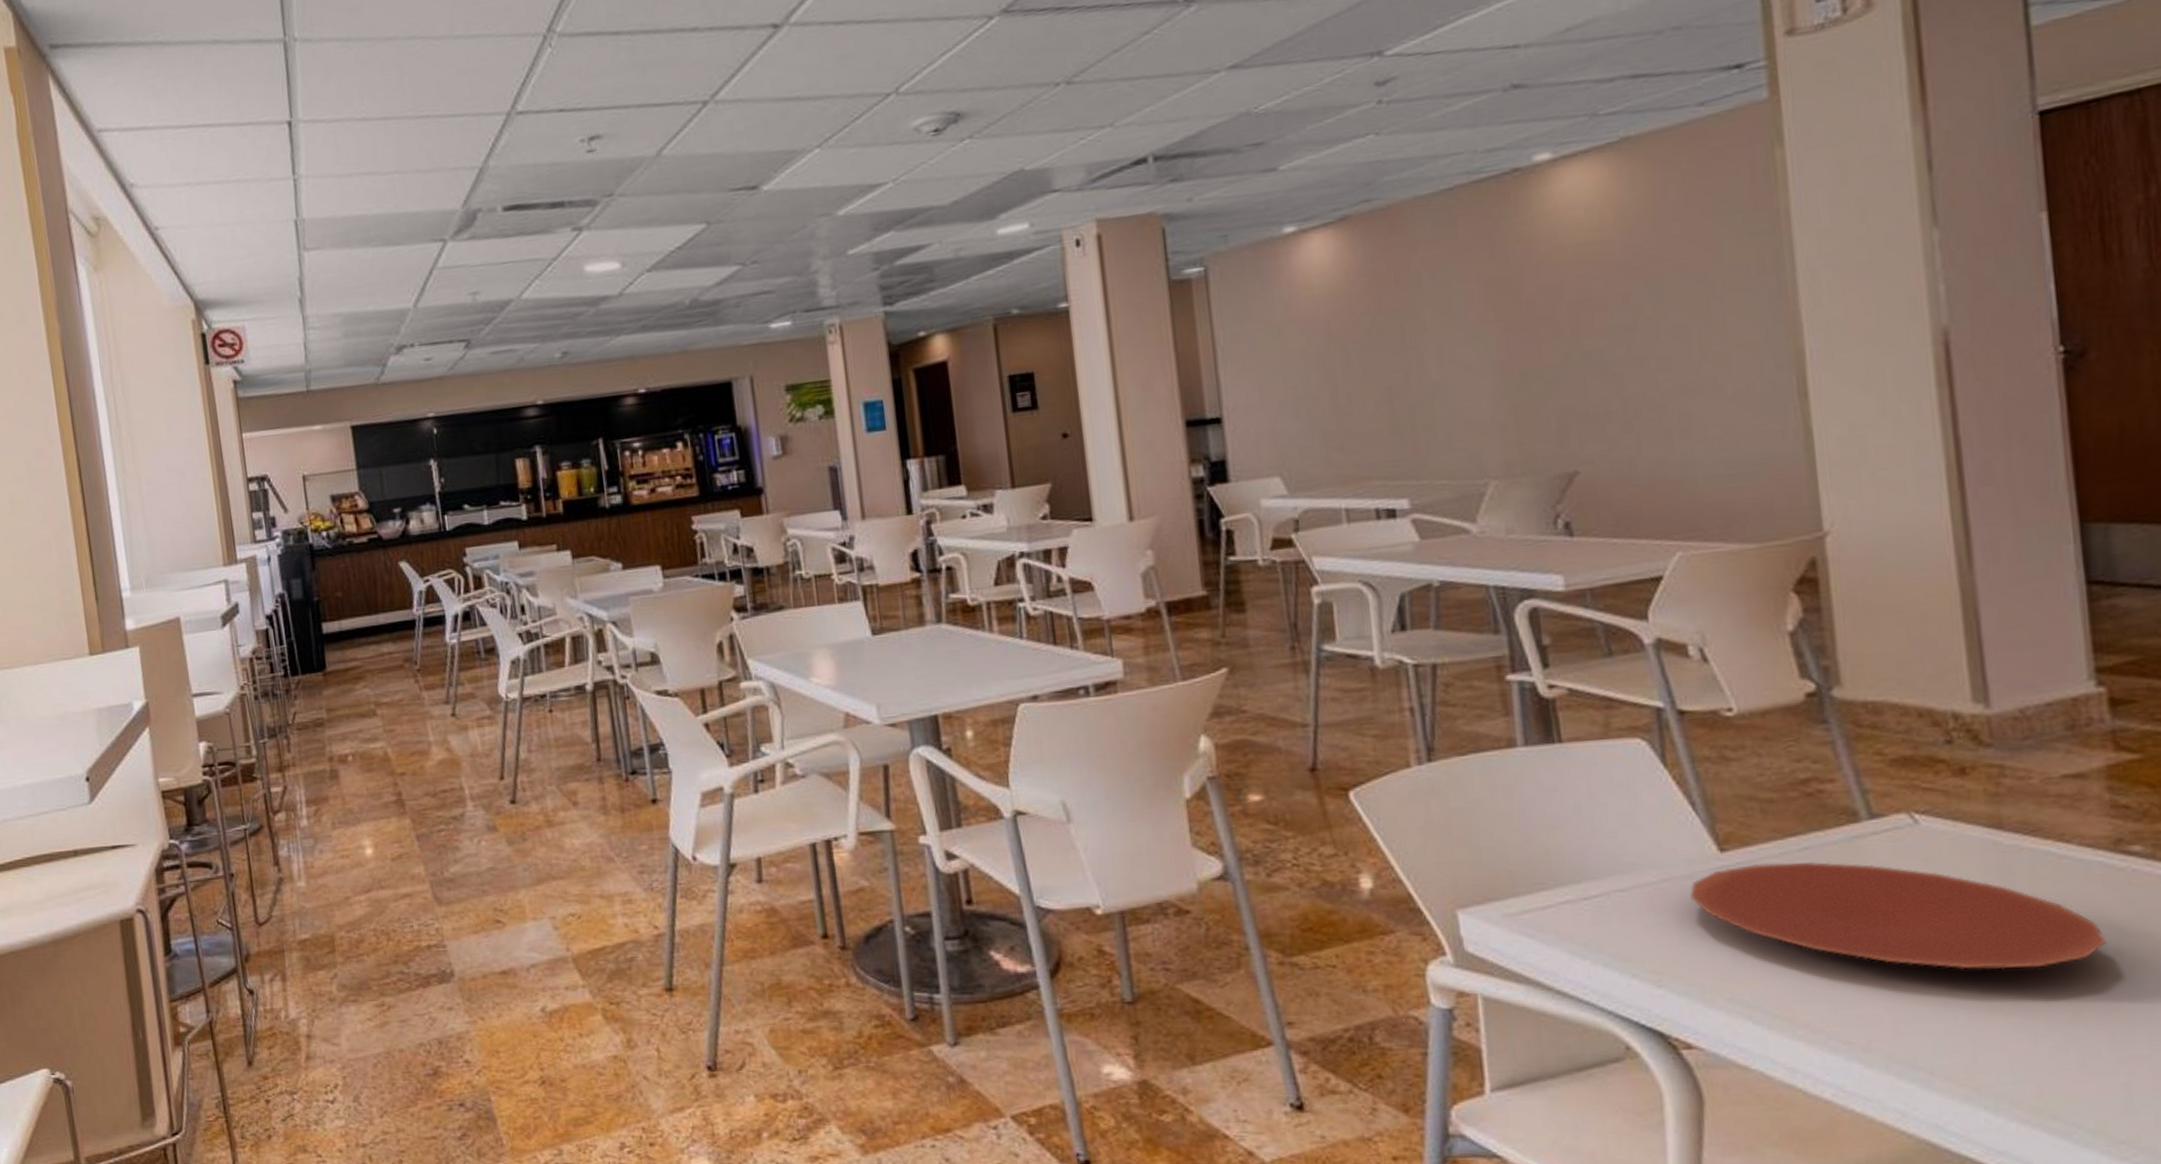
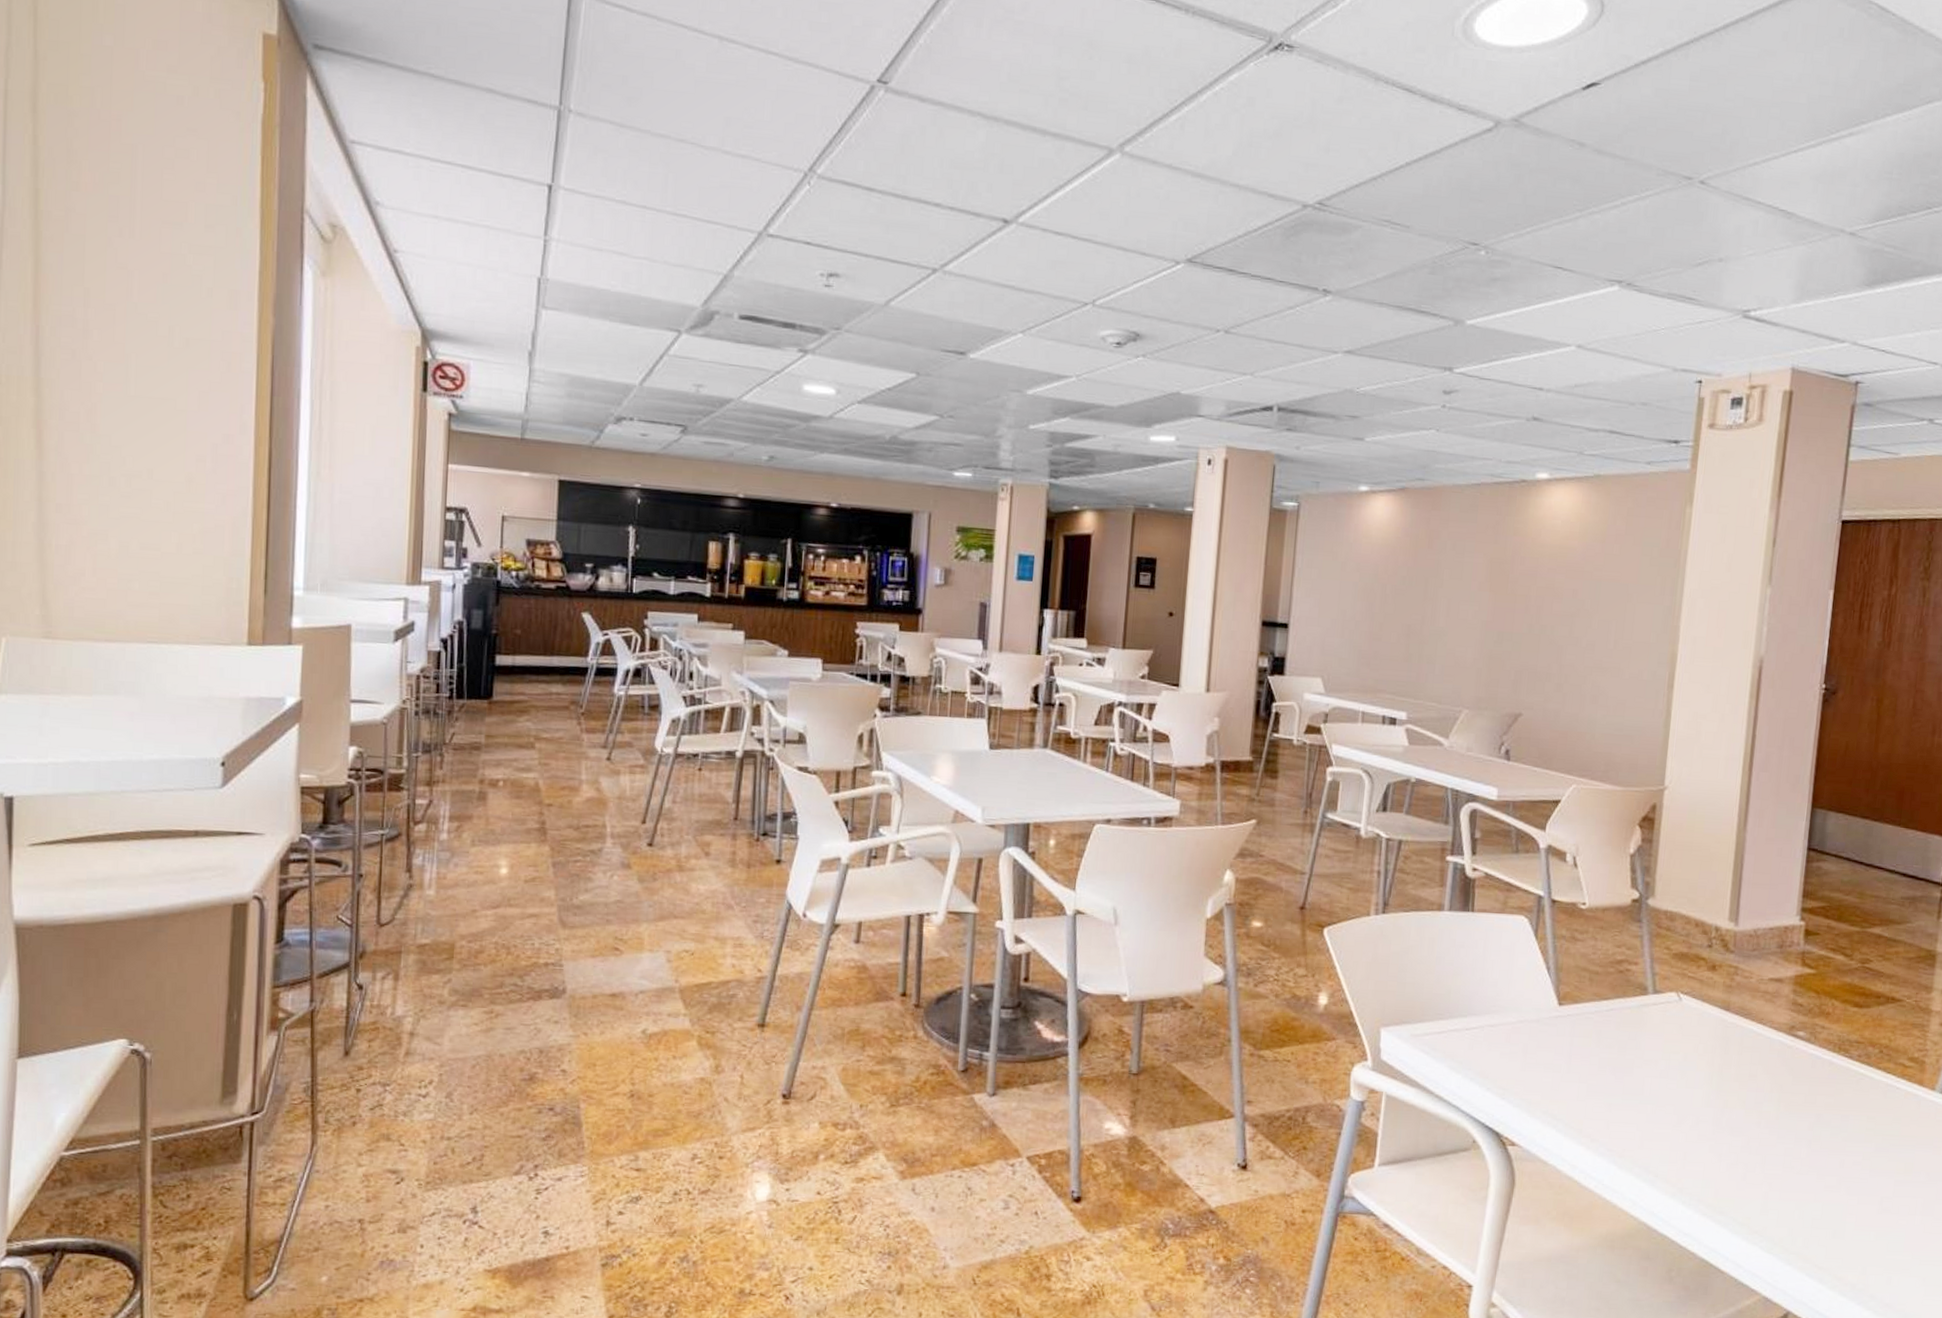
plate: present [1690,861,2107,970] -> none [1534,1017,1773,1109]

